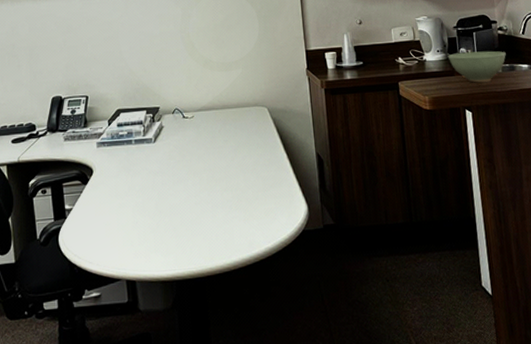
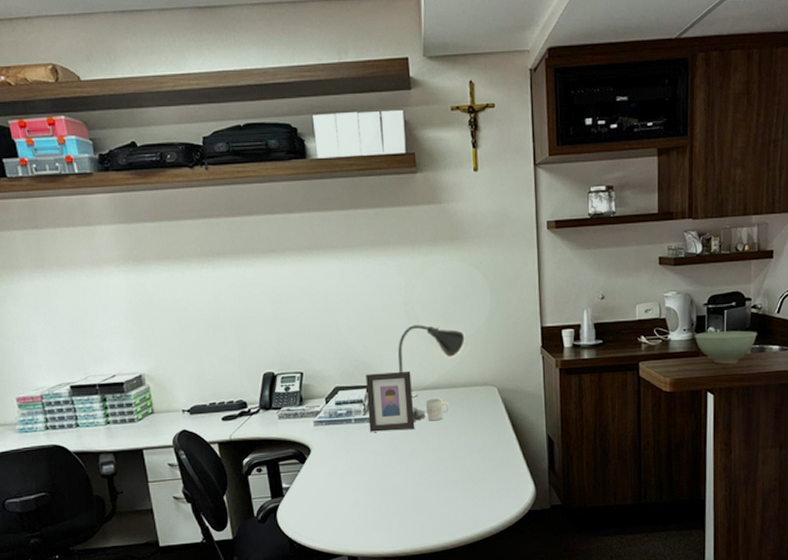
picture frame: none [146,93,192,153] -> present [366,370,415,432]
desk lamp: none [175,50,237,141] -> present [398,325,465,421]
mug: none [202,119,223,141] -> present [426,398,449,421]

